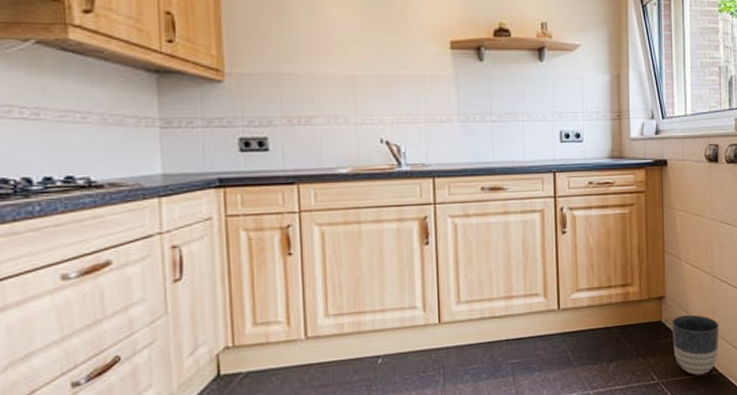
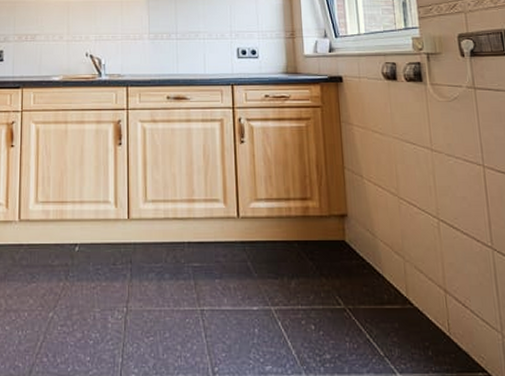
planter: present [671,314,719,376] -> none [356,237,412,306]

